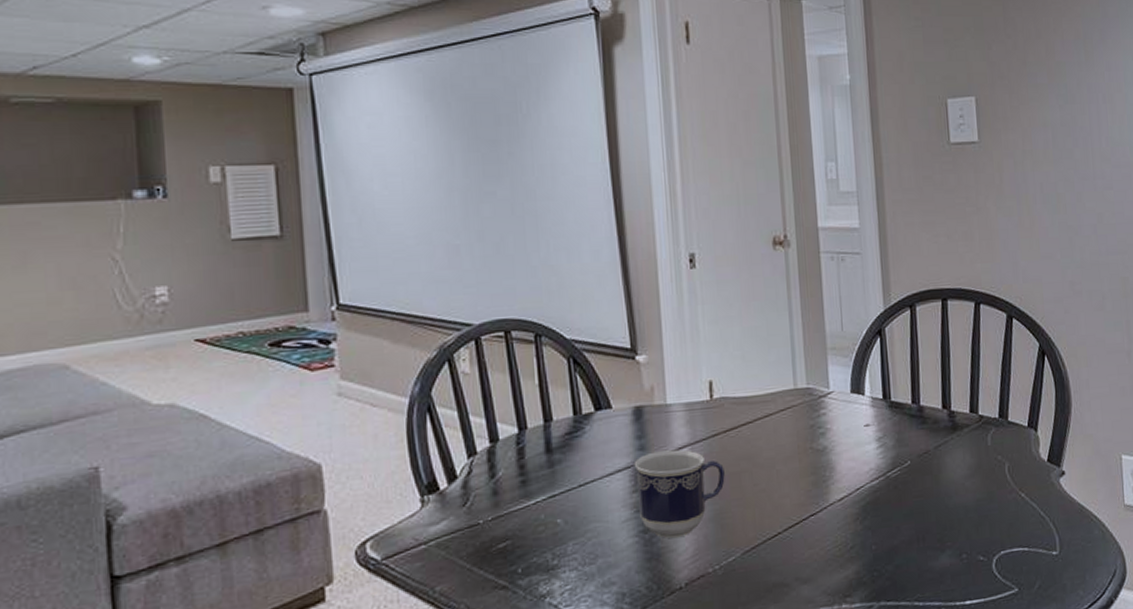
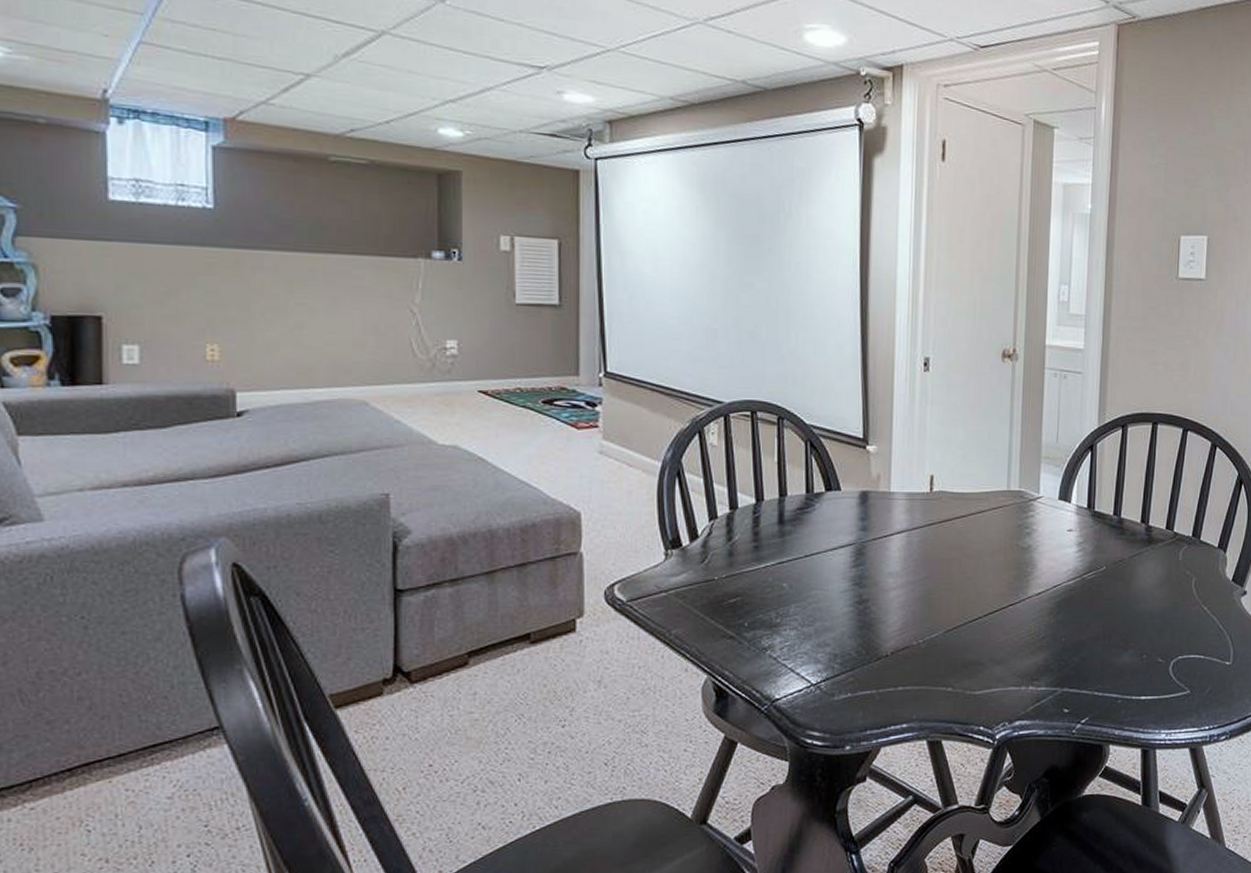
cup: present [634,449,725,539] -> none [856,533,936,612]

